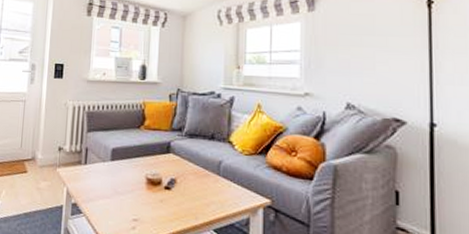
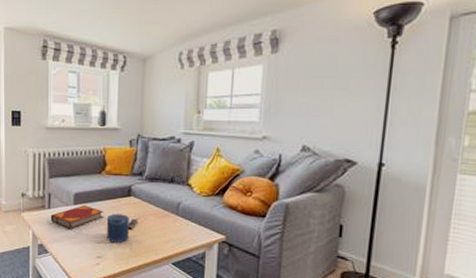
hardback book: none [86,161,141,188] -> present [50,205,104,229]
candle: none [144,171,168,205] -> present [107,213,129,243]

